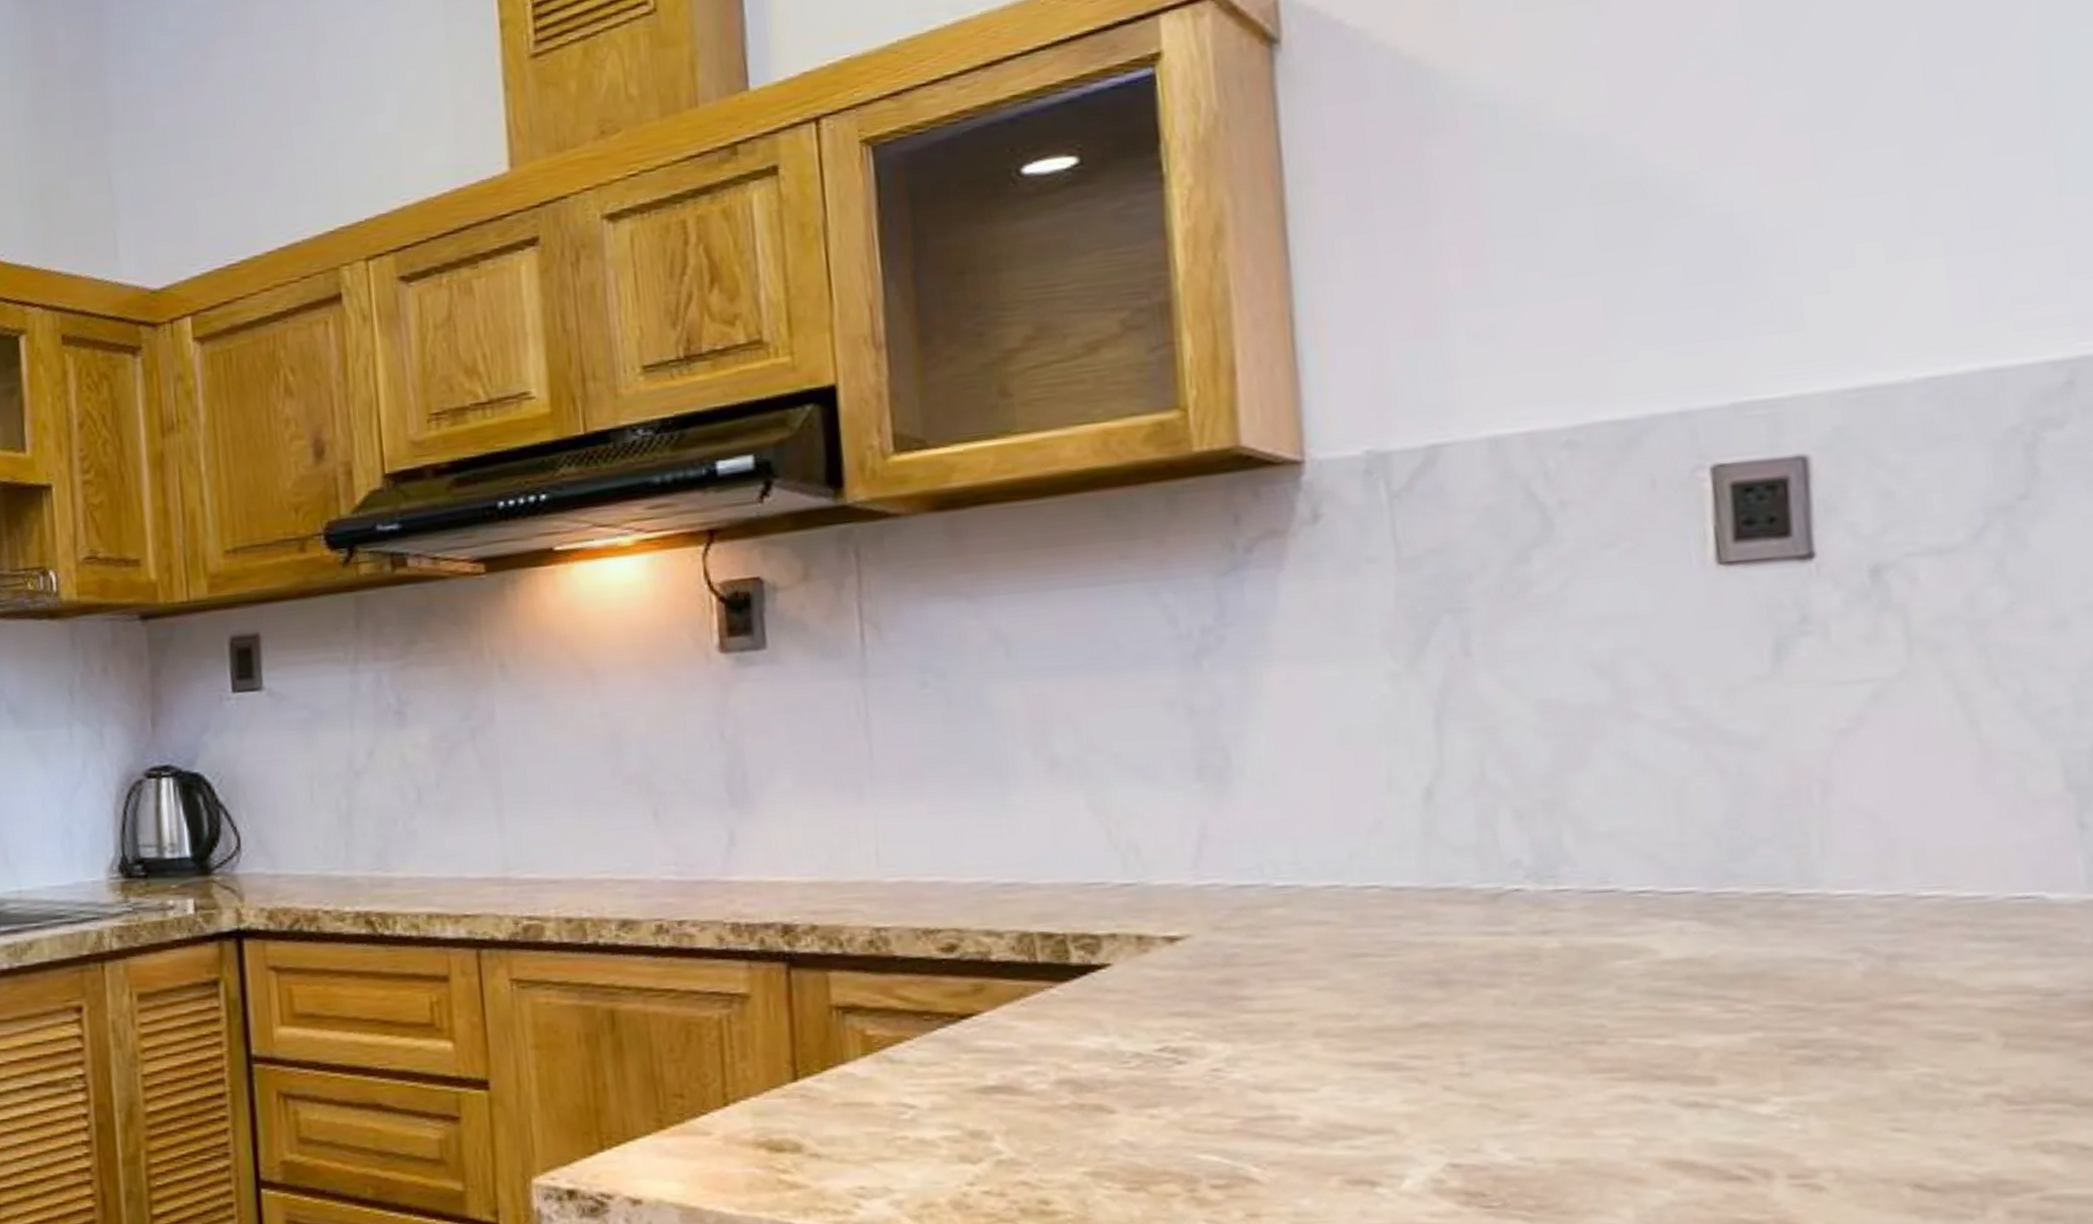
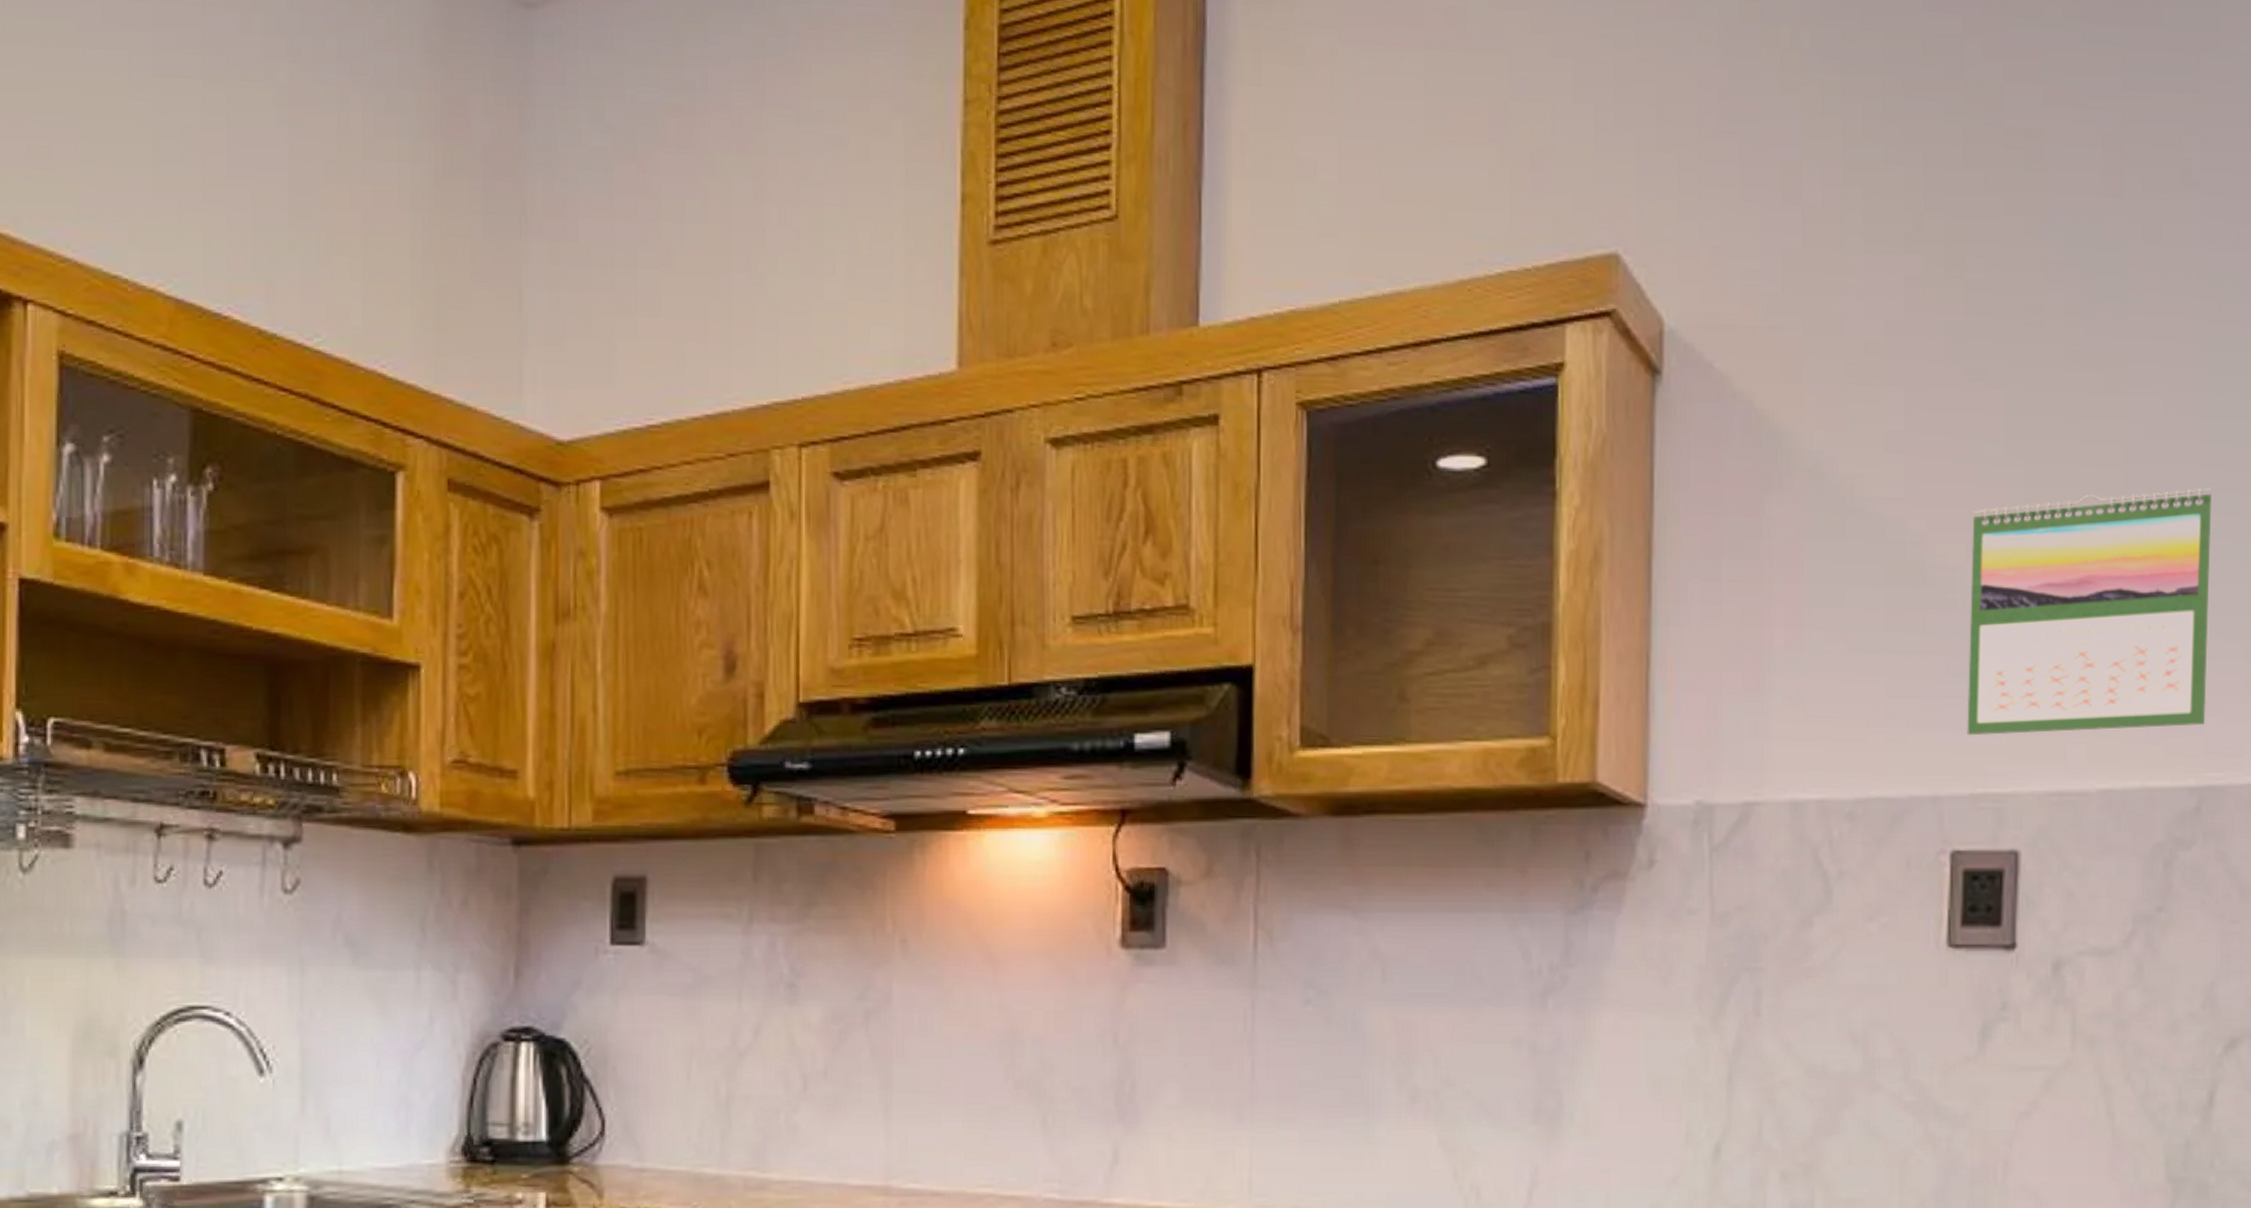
calendar: none [1705,35,2071,344] -> present [1967,488,2212,736]

